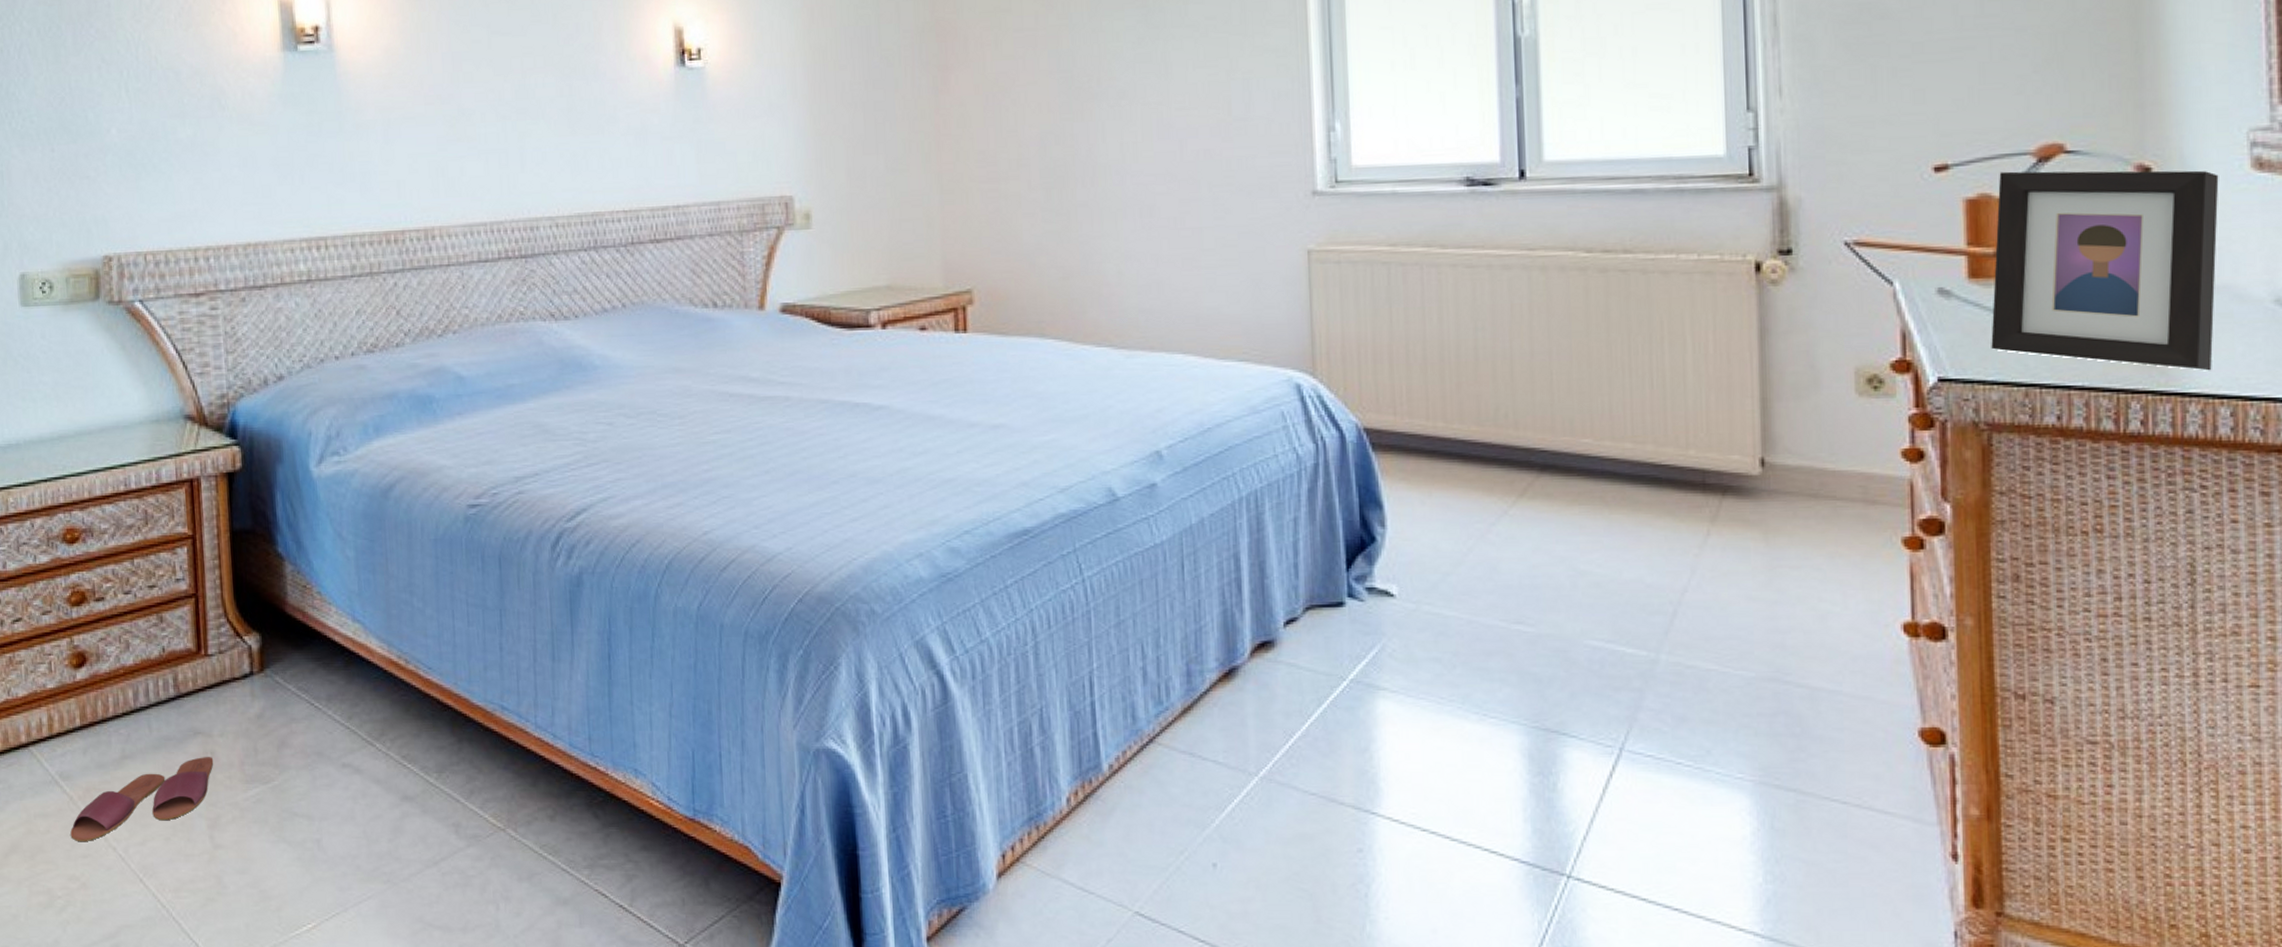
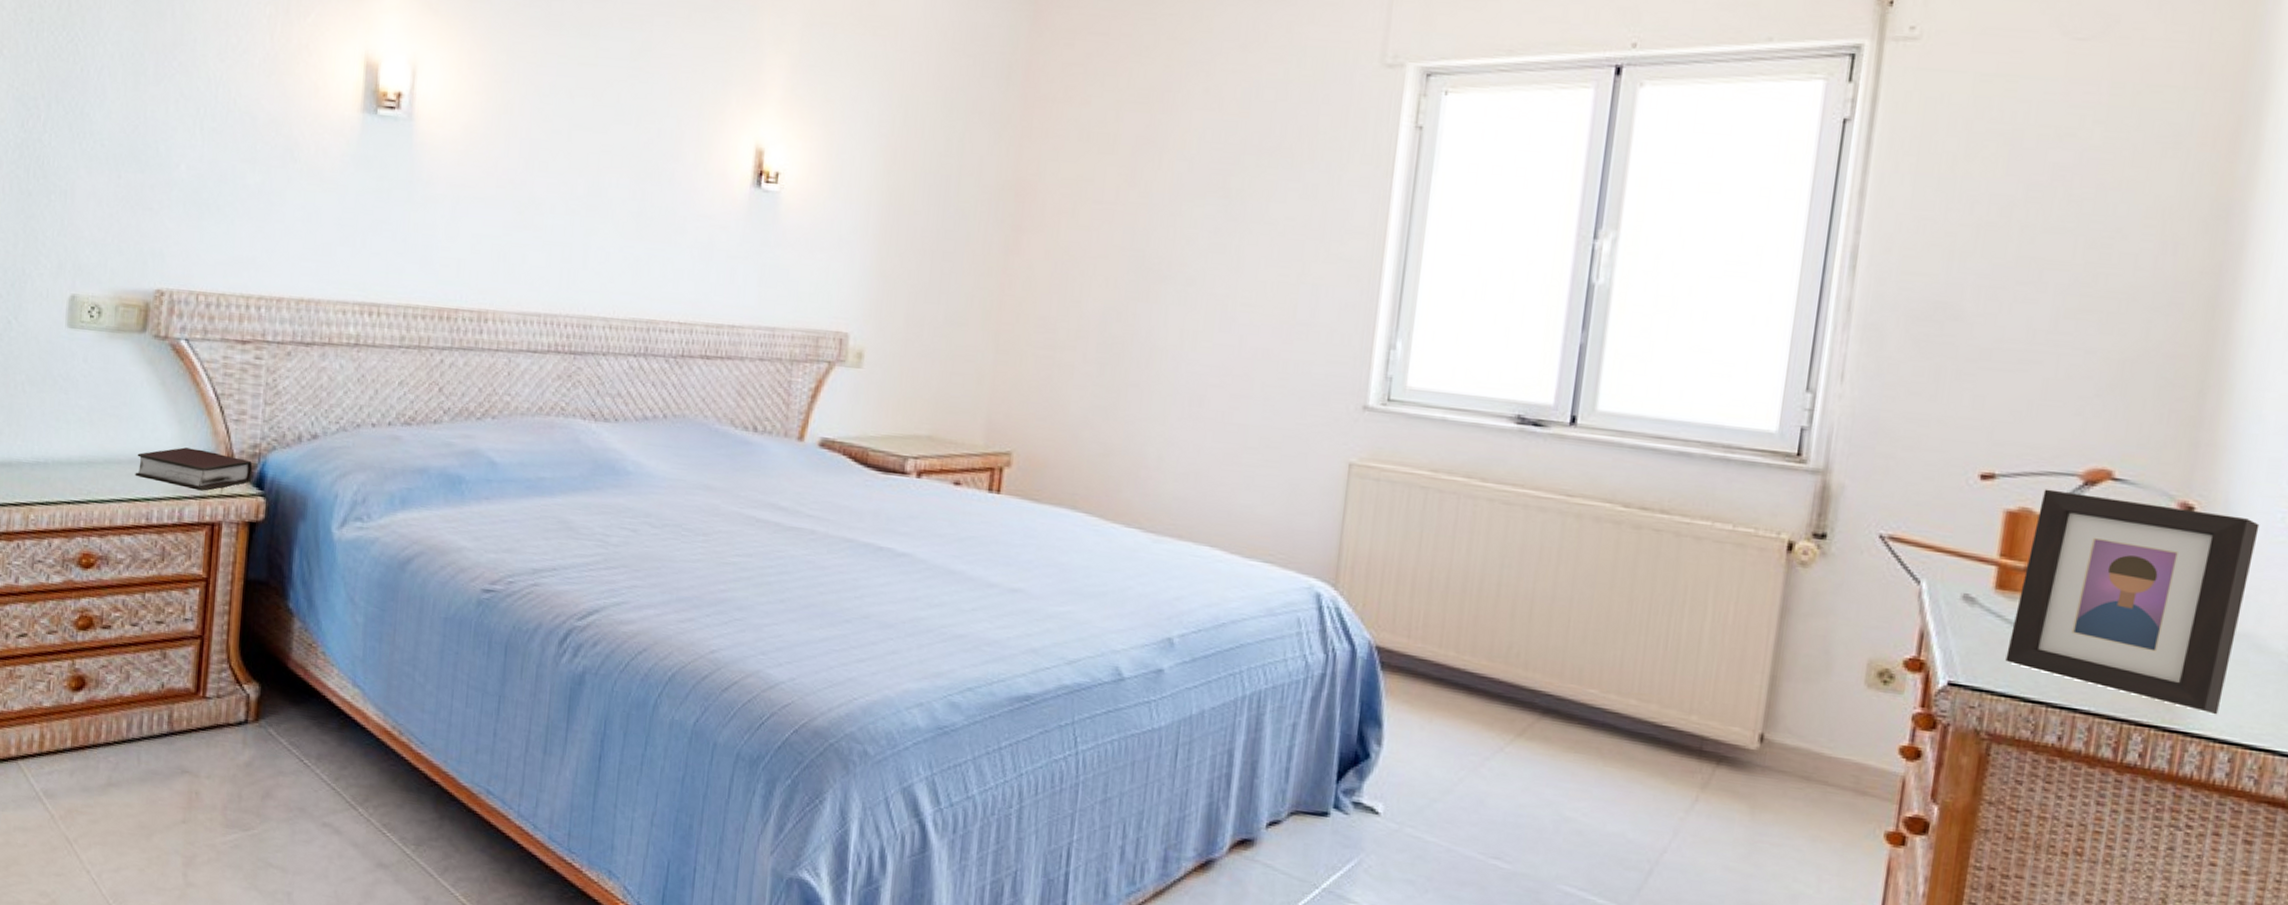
slippers: present [70,757,214,842] -> none [47,795,197,861]
bible: none [107,408,224,449] -> present [135,447,253,491]

